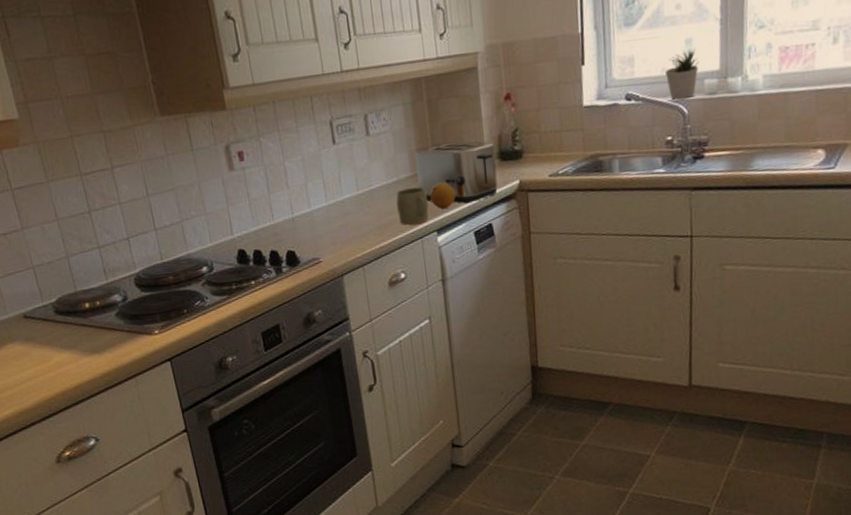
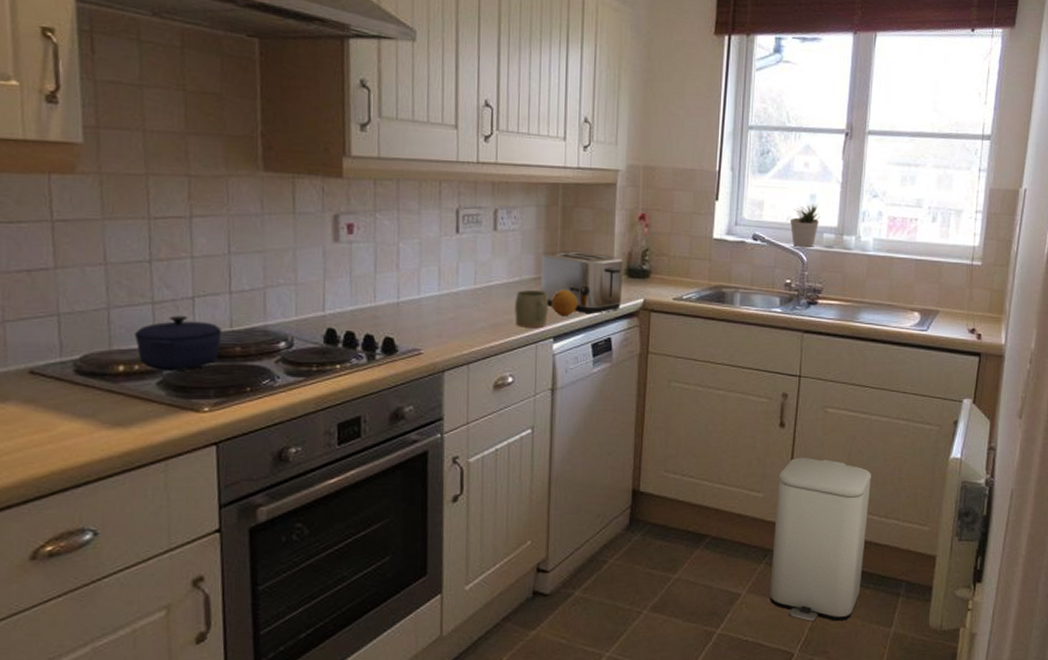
cooking pot: none [91,254,158,304] -> present [135,315,222,370]
pedal bin: none [678,318,781,478] -> present [770,457,872,622]

